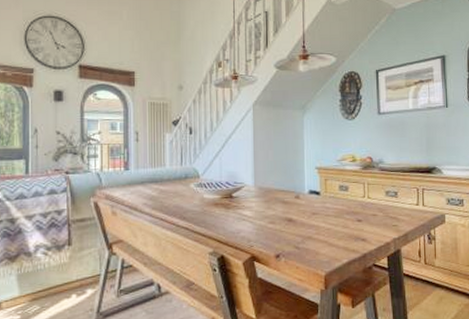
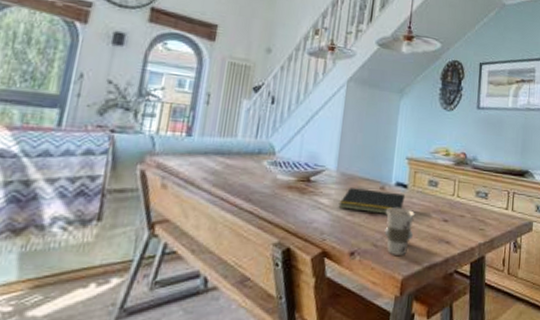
notepad: none [260,199,319,220] -> present [338,188,406,214]
cup: none [302,213,331,255] -> present [384,207,416,255]

